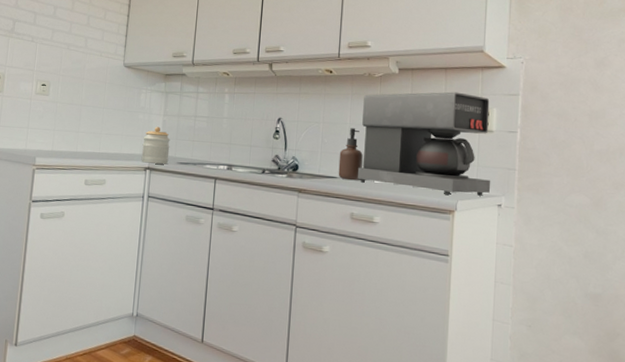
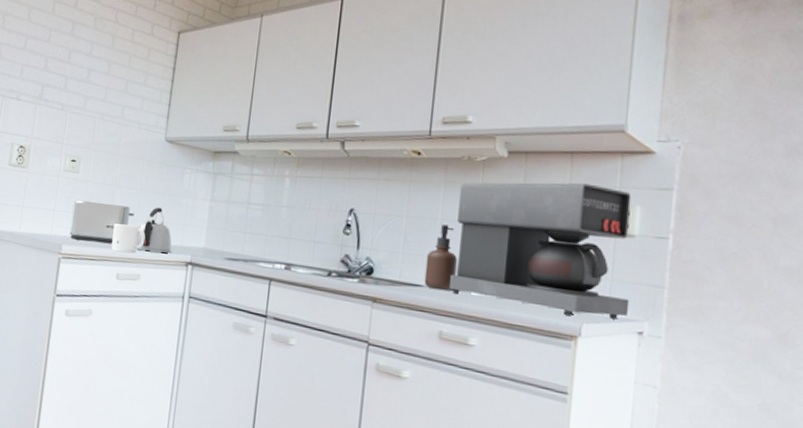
toaster: none [42,118,99,155] -> present [69,200,134,243]
mug: none [80,137,109,163] -> present [111,223,146,254]
kettle: none [102,122,132,162] -> present [136,207,172,254]
jar: present [141,126,171,165] -> none [182,213,218,260]

